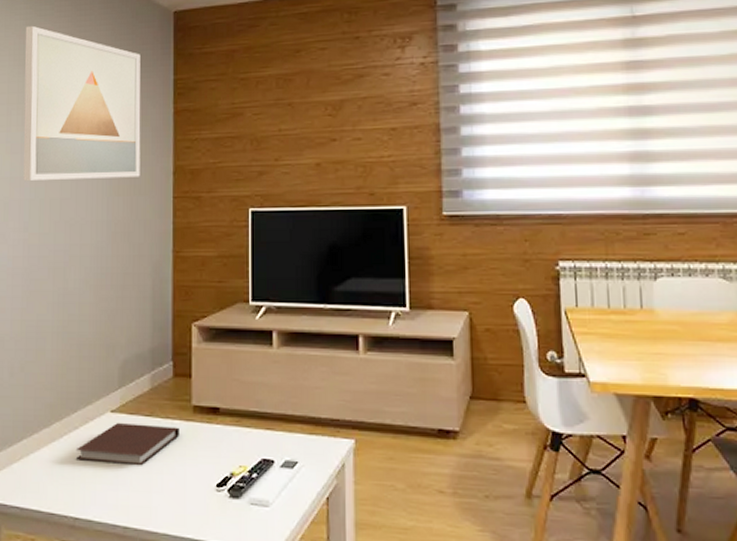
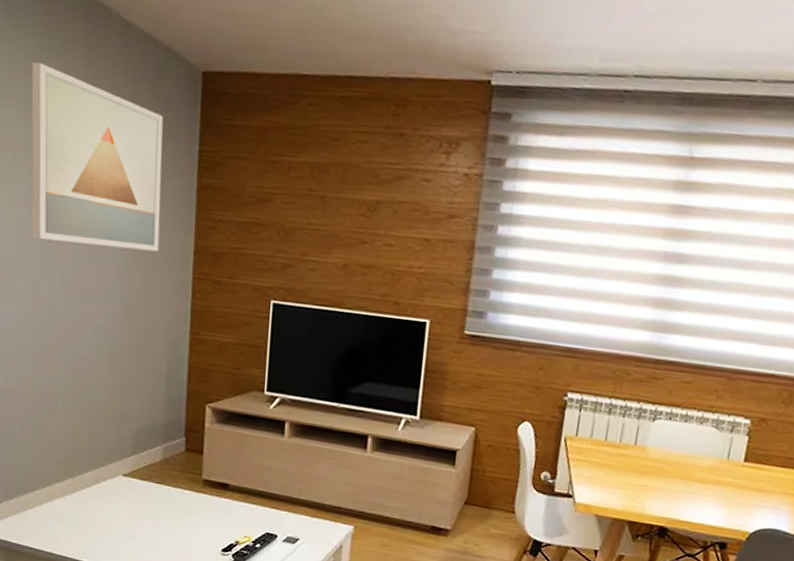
notebook: present [75,422,179,466] -> none [88,485,189,526]

